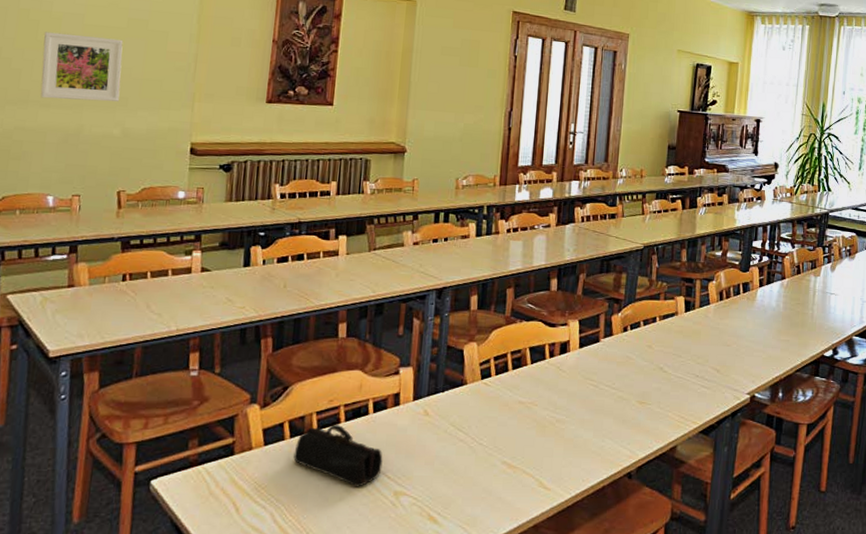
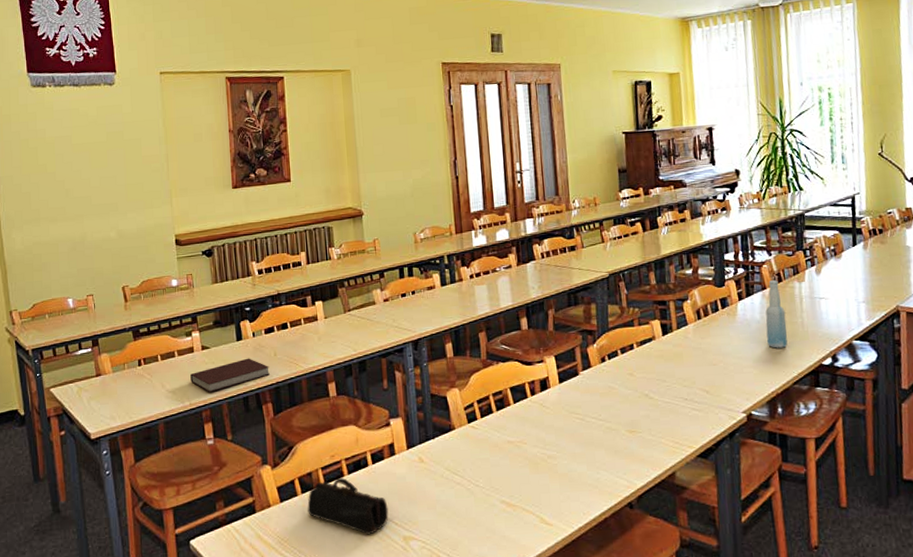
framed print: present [40,32,124,102] -> none [42,152,110,215]
notebook: none [182,286,276,319] -> present [190,358,270,392]
bottle: none [779,272,799,336] -> present [765,280,788,348]

